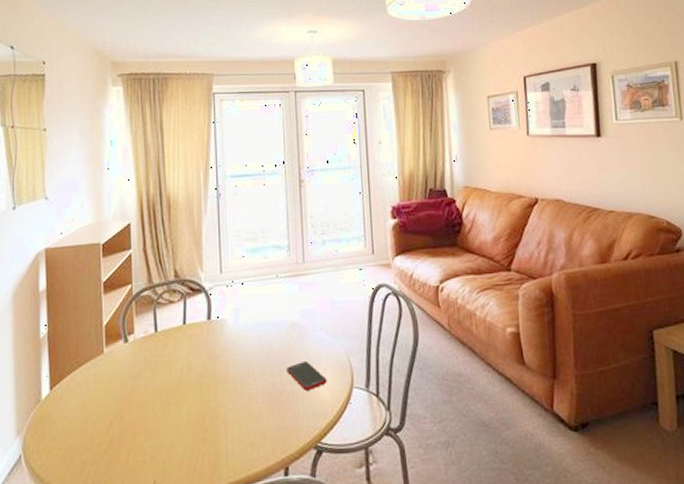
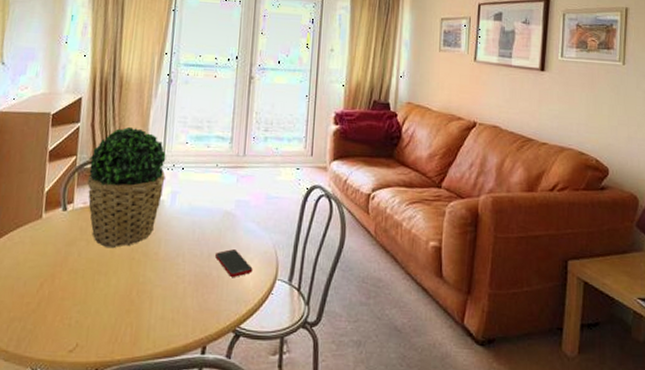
potted plant: none [144,247,225,376] -> present [87,126,166,249]

